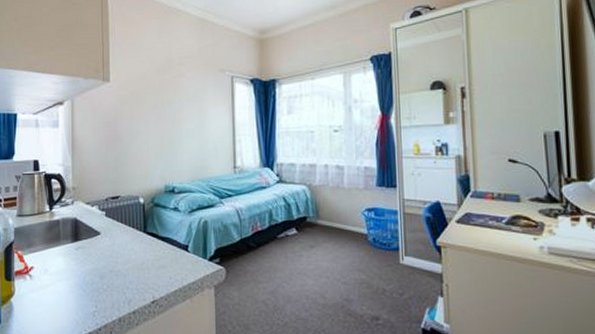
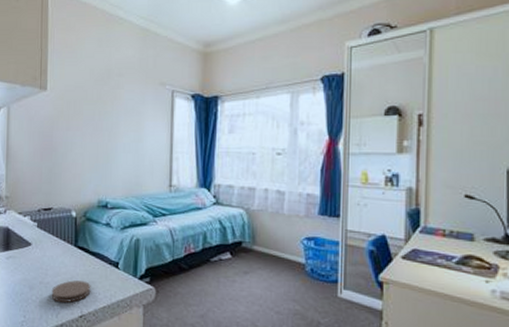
coaster: none [122,266,162,290] -> present [51,280,91,303]

